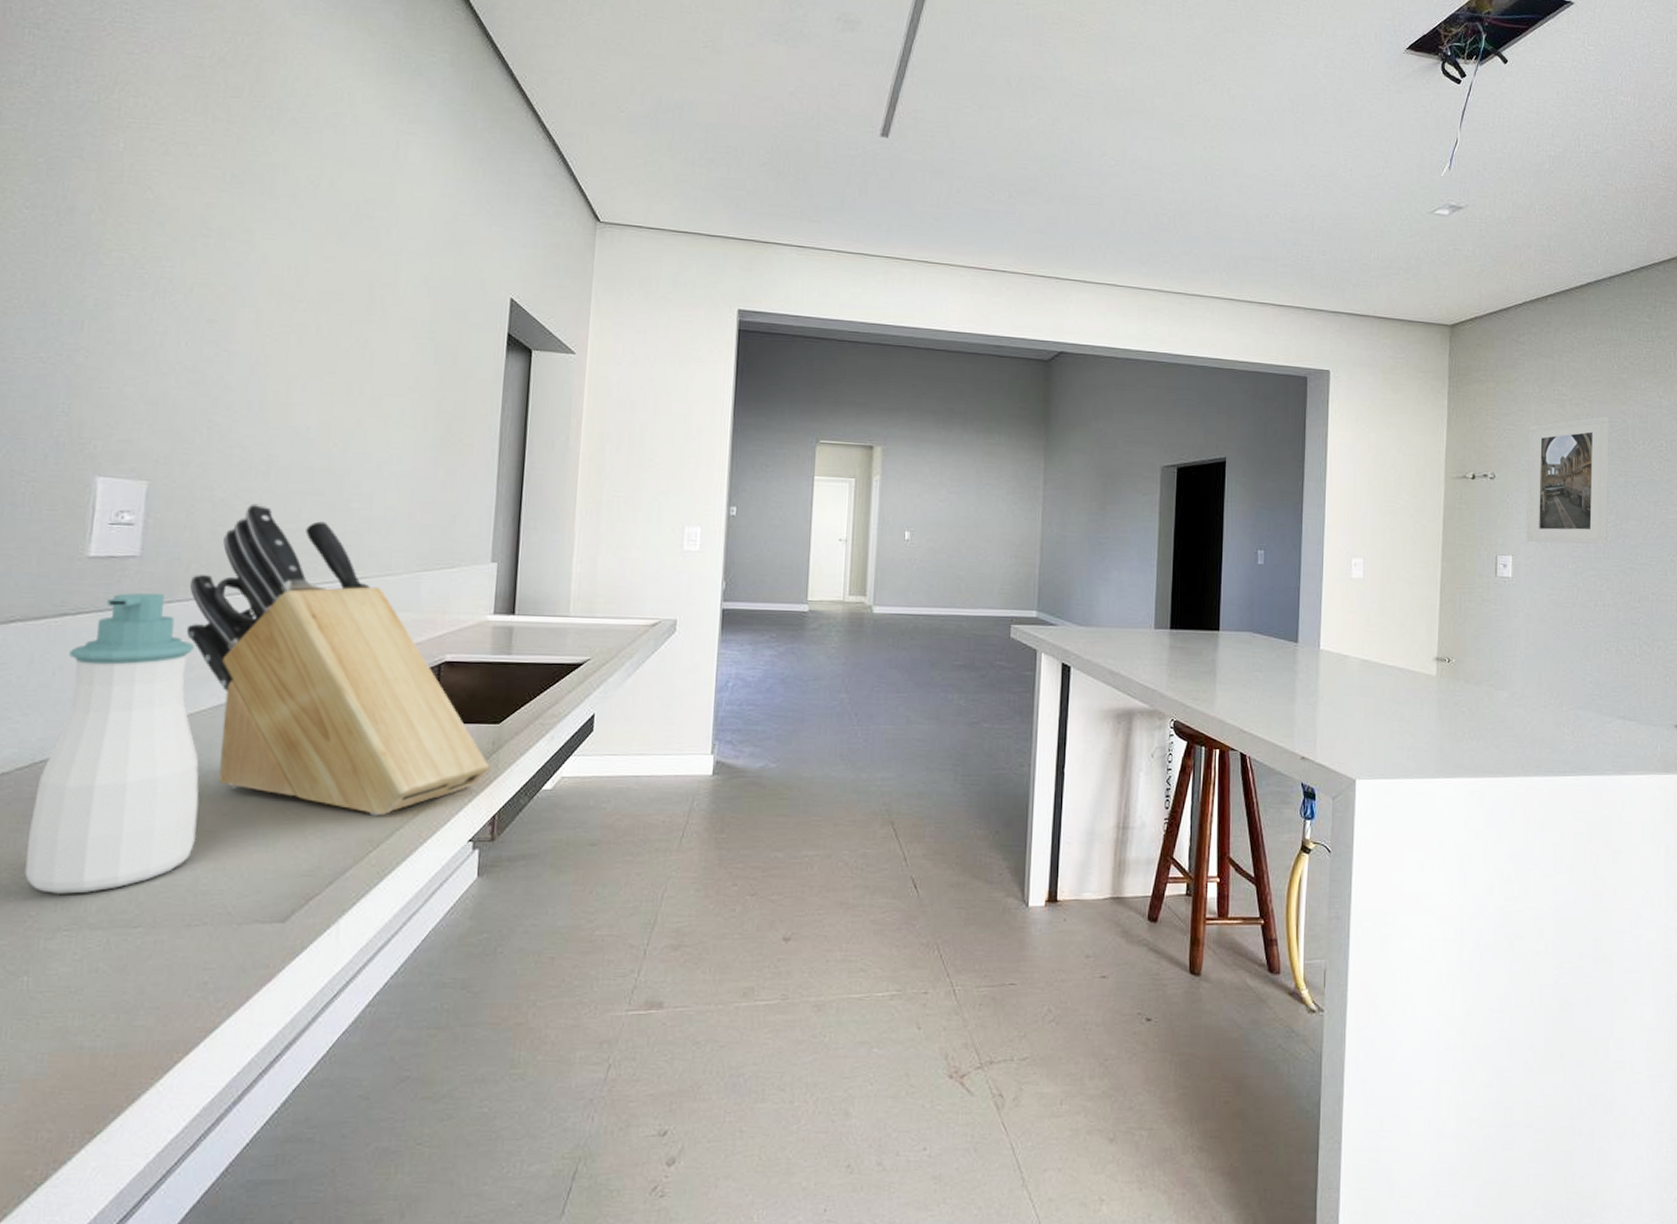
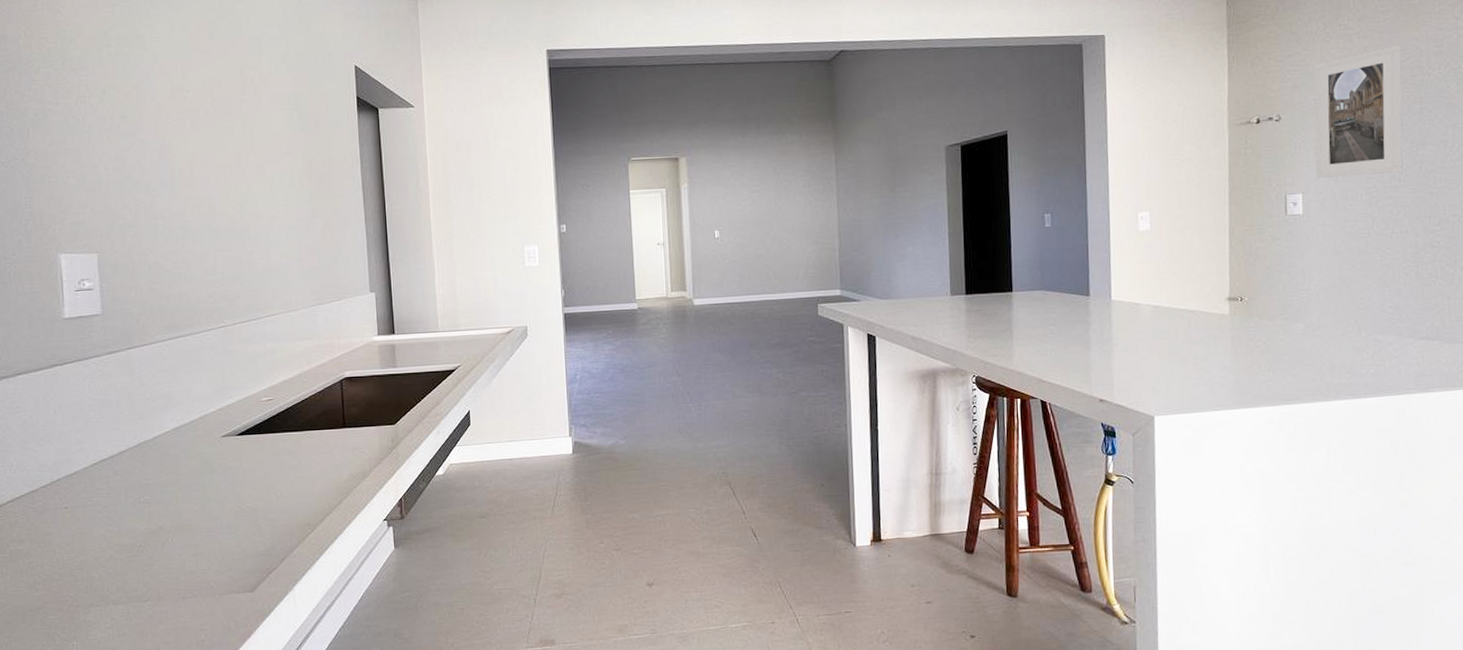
soap bottle: present [25,593,199,894] -> none [58,343,178,579]
knife block: present [186,503,490,816] -> none [141,263,393,505]

